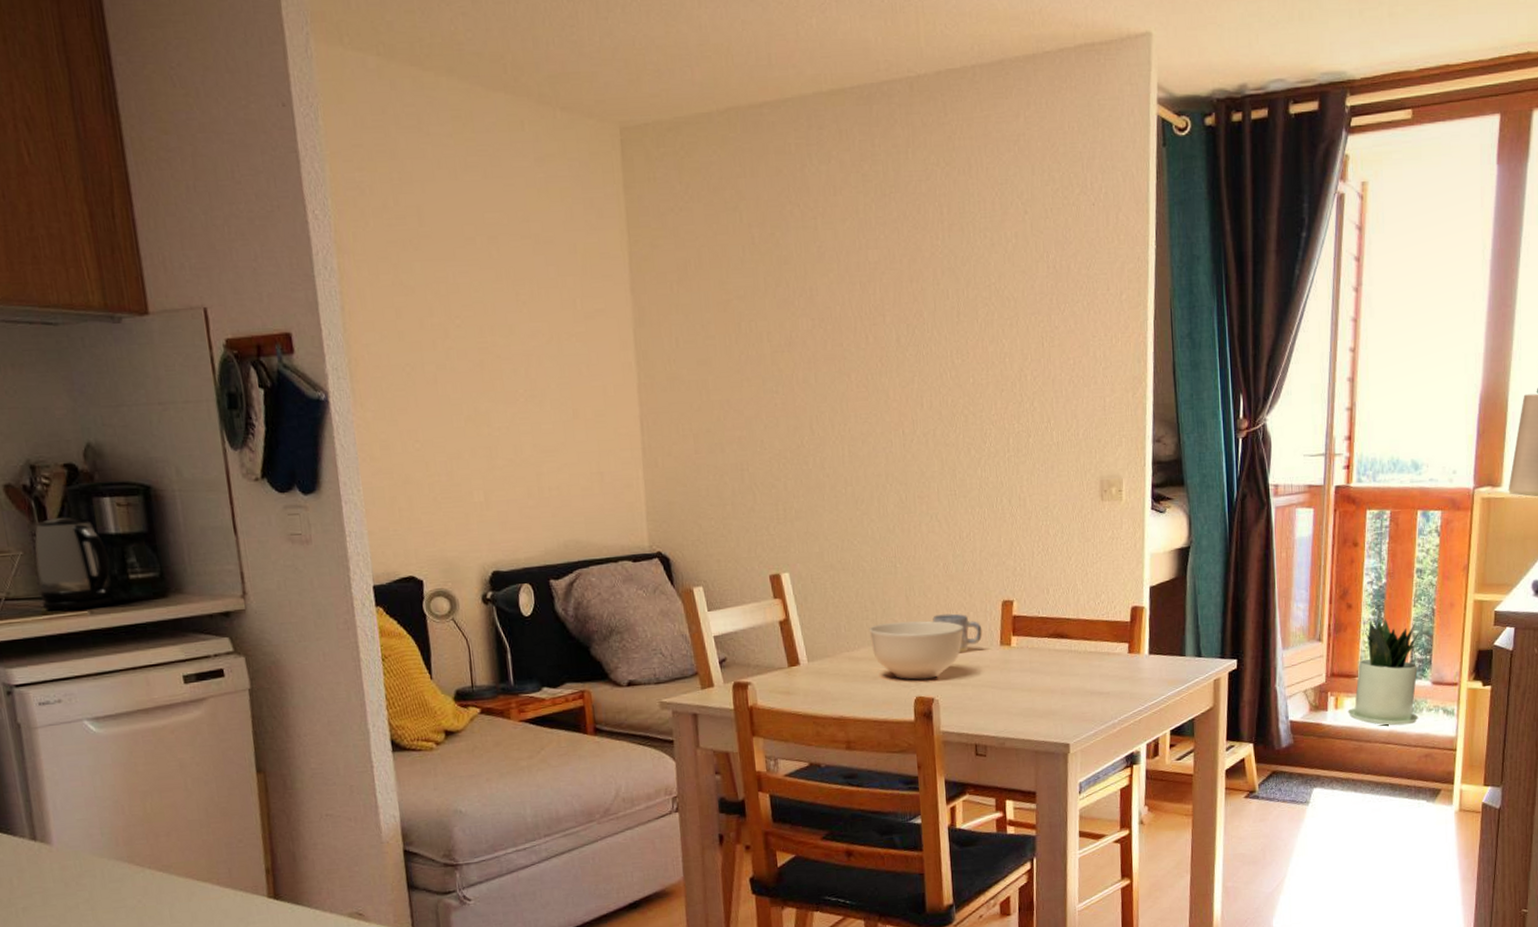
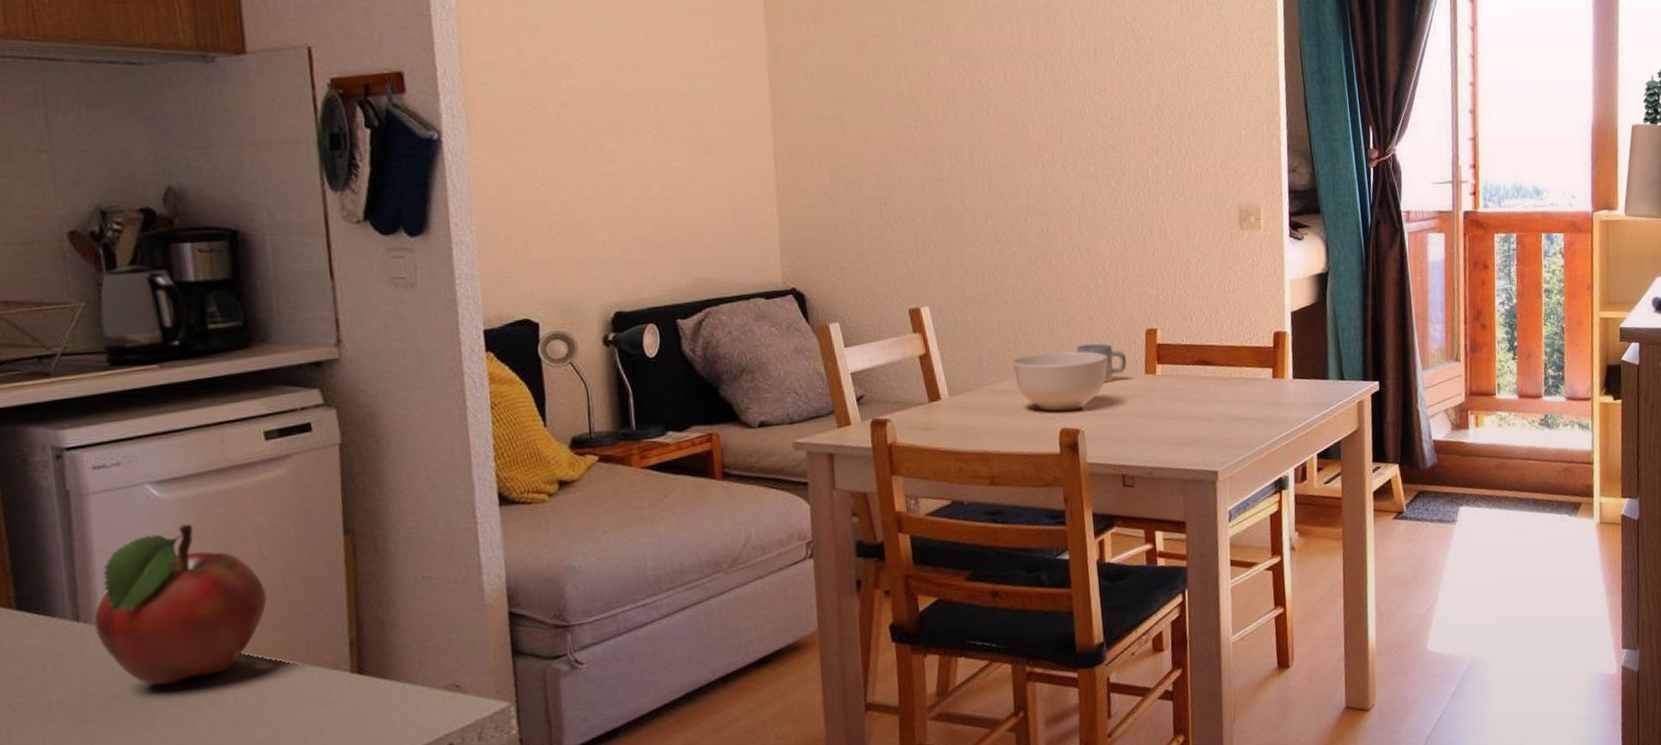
fruit: none [48,757,193,901] -> present [94,523,267,685]
planter: present [1347,618,1423,726] -> none [1488,337,1556,442]

